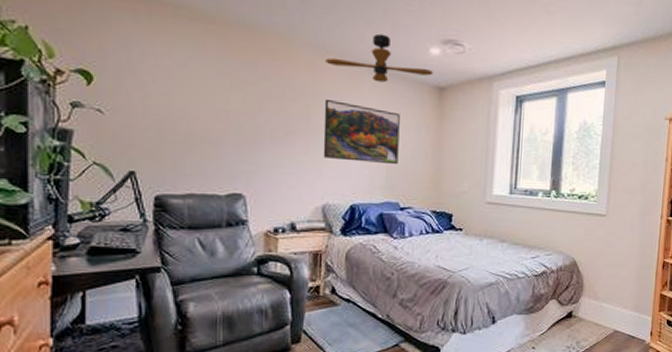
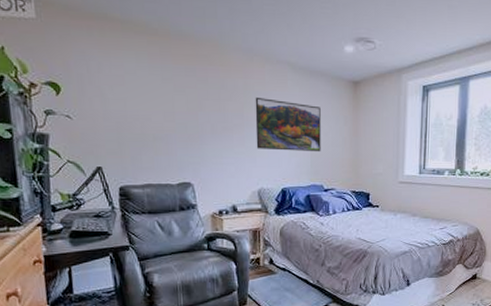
ceiling fan: present [325,33,434,83] -> none [254,35,349,80]

